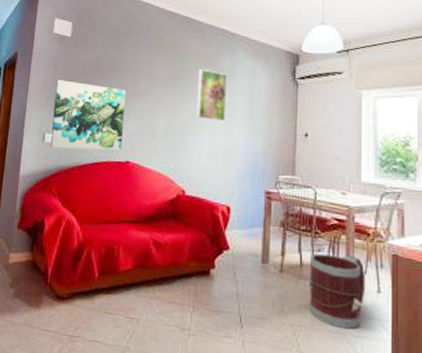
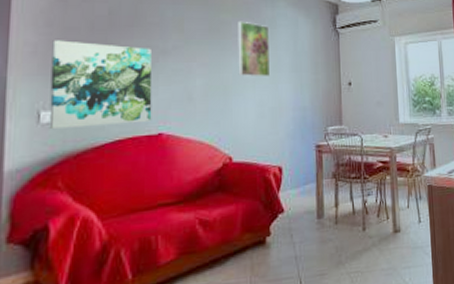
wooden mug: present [308,253,365,329] -> none [361,193,409,264]

